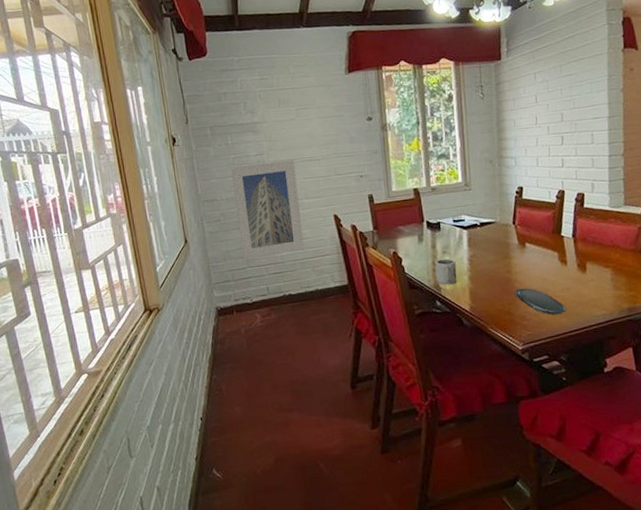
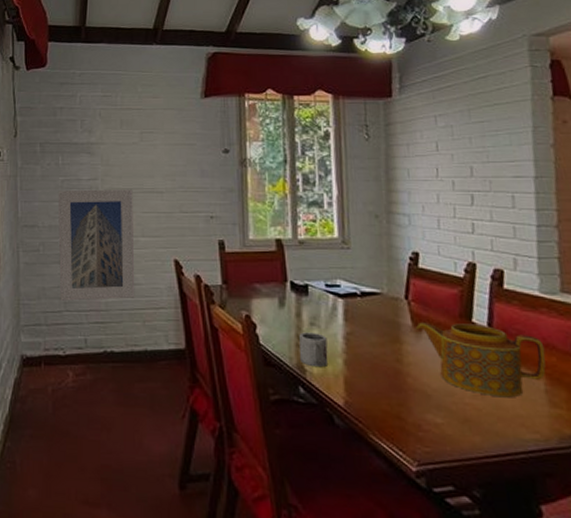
oval tray: present [514,288,567,315] -> none [406,386,481,430]
teapot: none [520,237,612,289] -> present [415,322,546,398]

